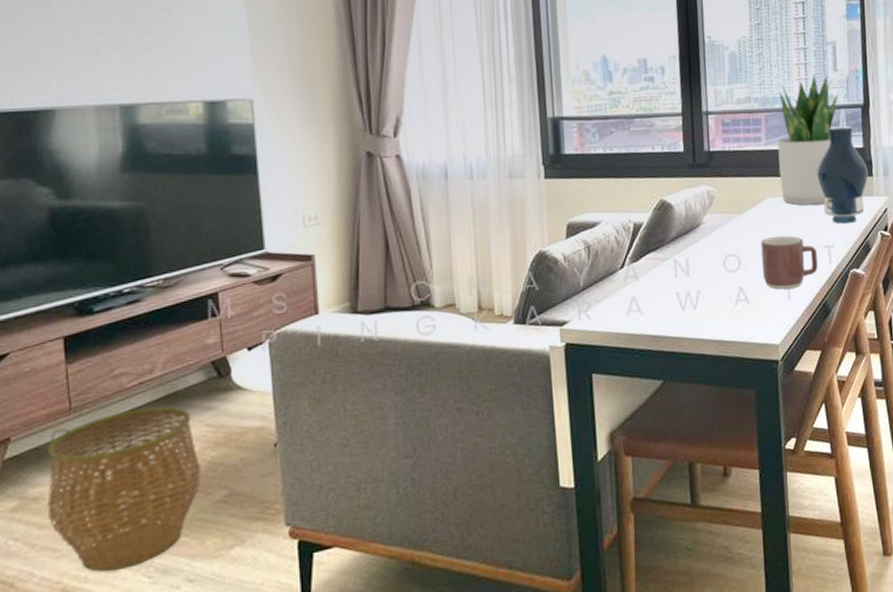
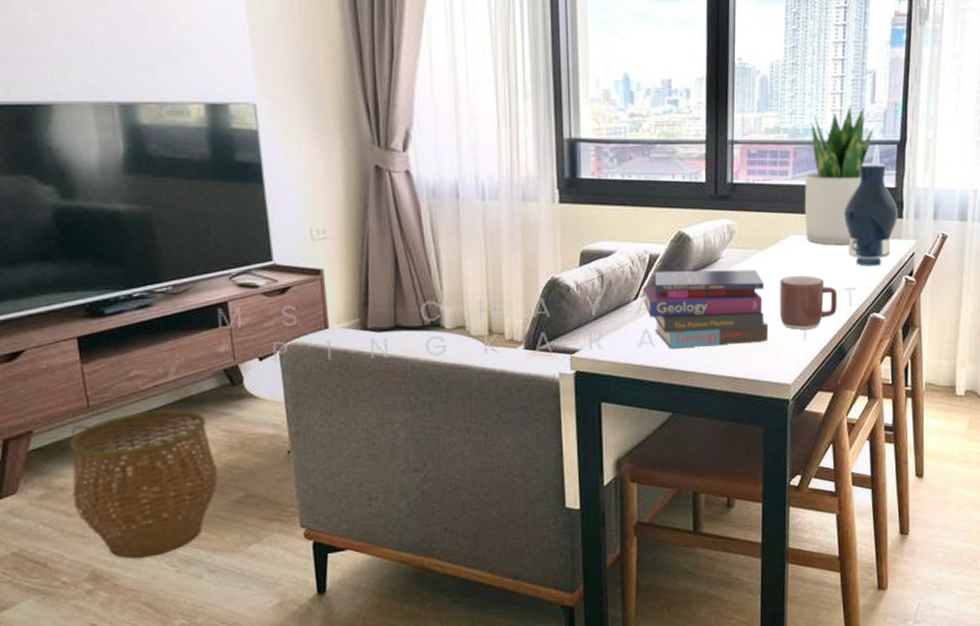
books: none [629,232,753,316] -> present [644,269,769,349]

